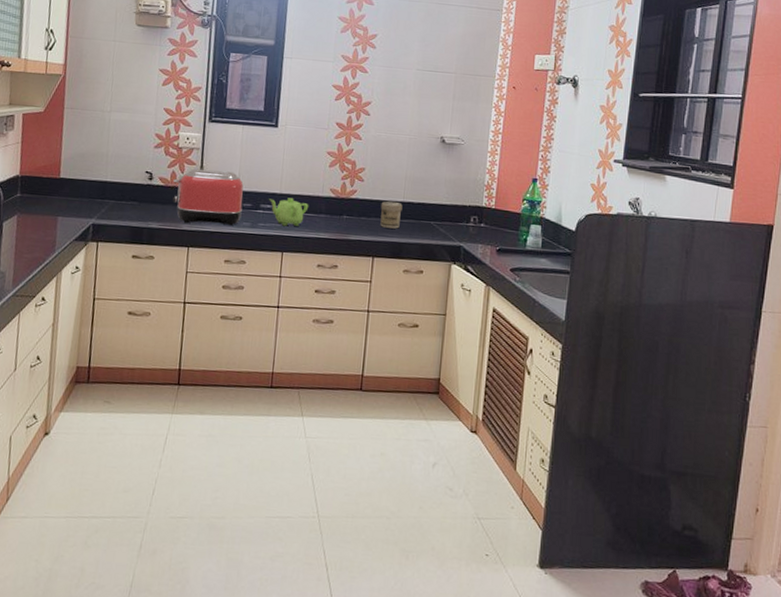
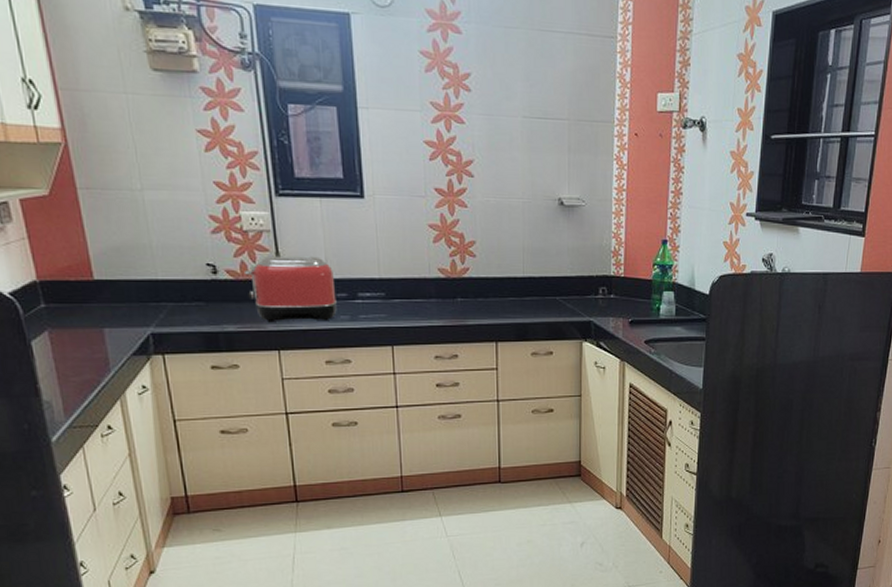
teapot: present [269,198,309,226] -> none [367,283,416,316]
jar: present [380,200,403,229] -> none [498,277,523,308]

